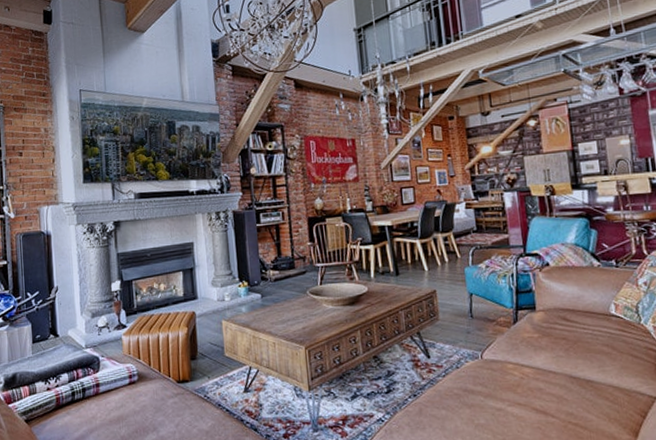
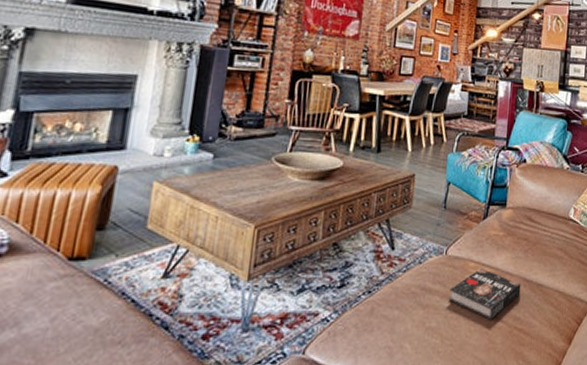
book: none [492,368,569,416] -> present [449,267,521,320]

